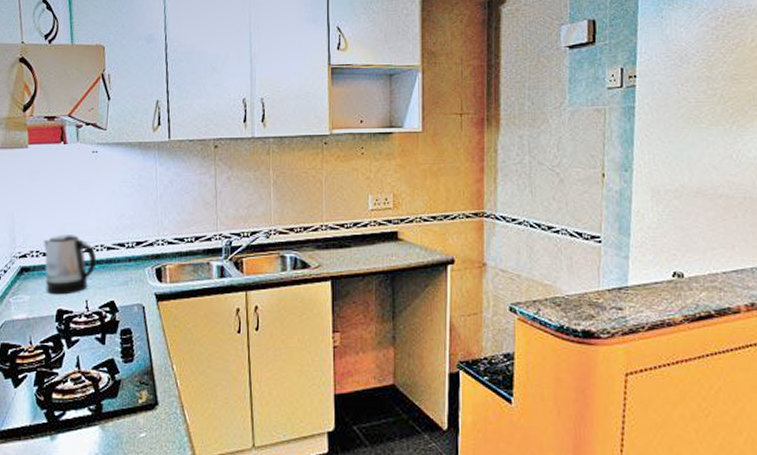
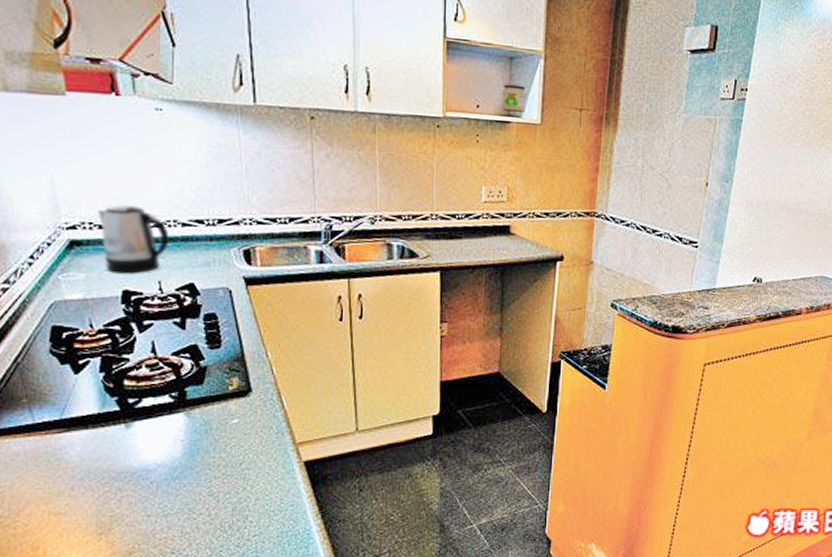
jar: none [384,98,406,124] -> present [502,84,526,114]

